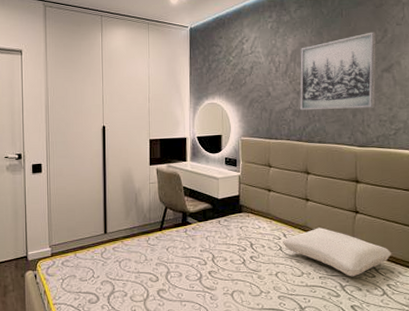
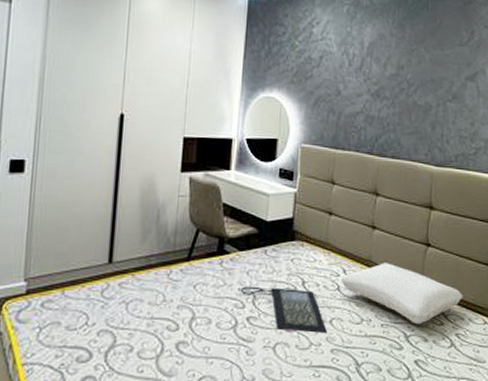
clutch bag: none [203,248,274,284] -> present [241,286,327,334]
wall art: present [300,32,377,111] -> none [374,31,463,121]

